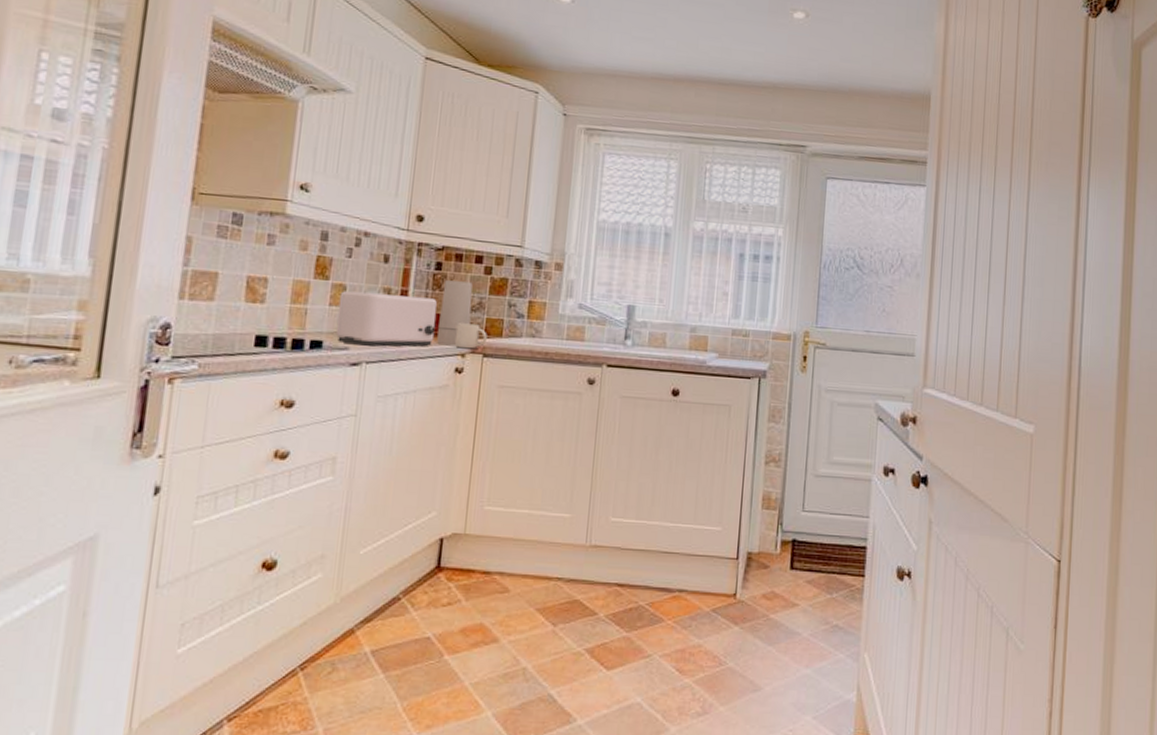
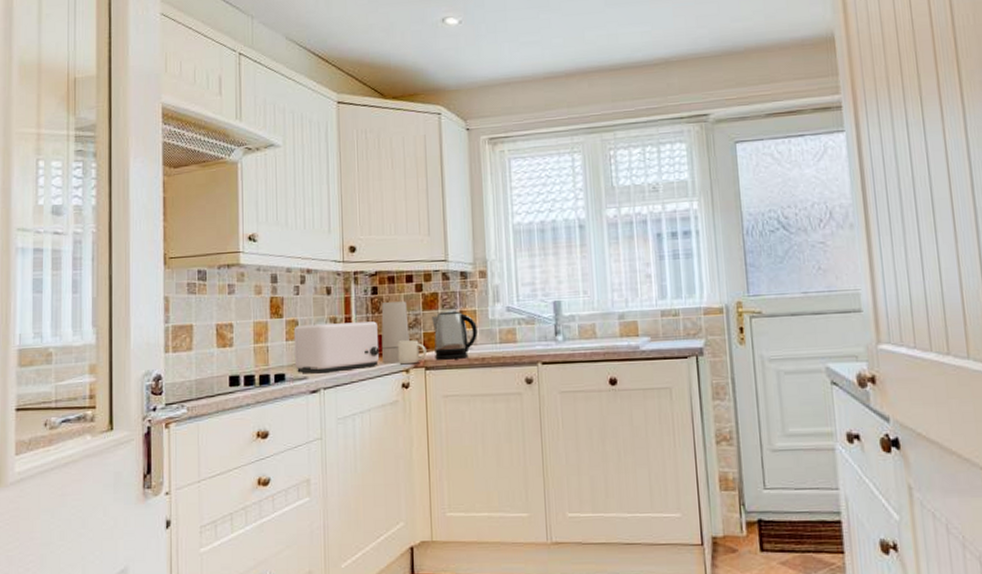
kettle: none [495,298,545,350] -> present [432,310,478,360]

